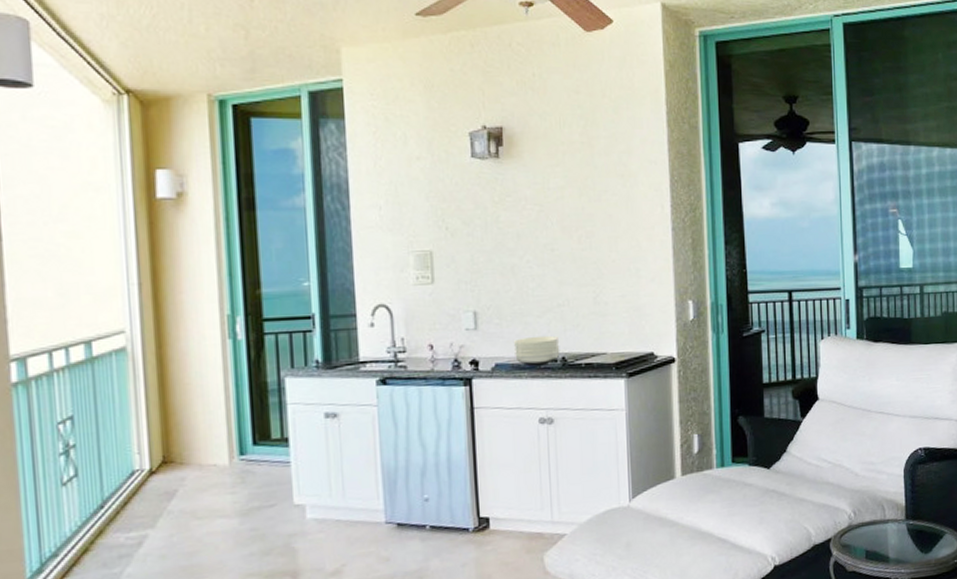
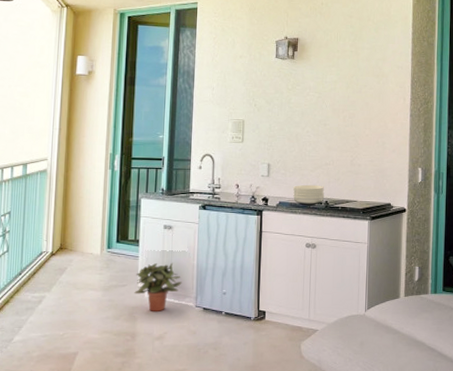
potted plant: none [289,465,362,538] -> present [134,263,182,311]

